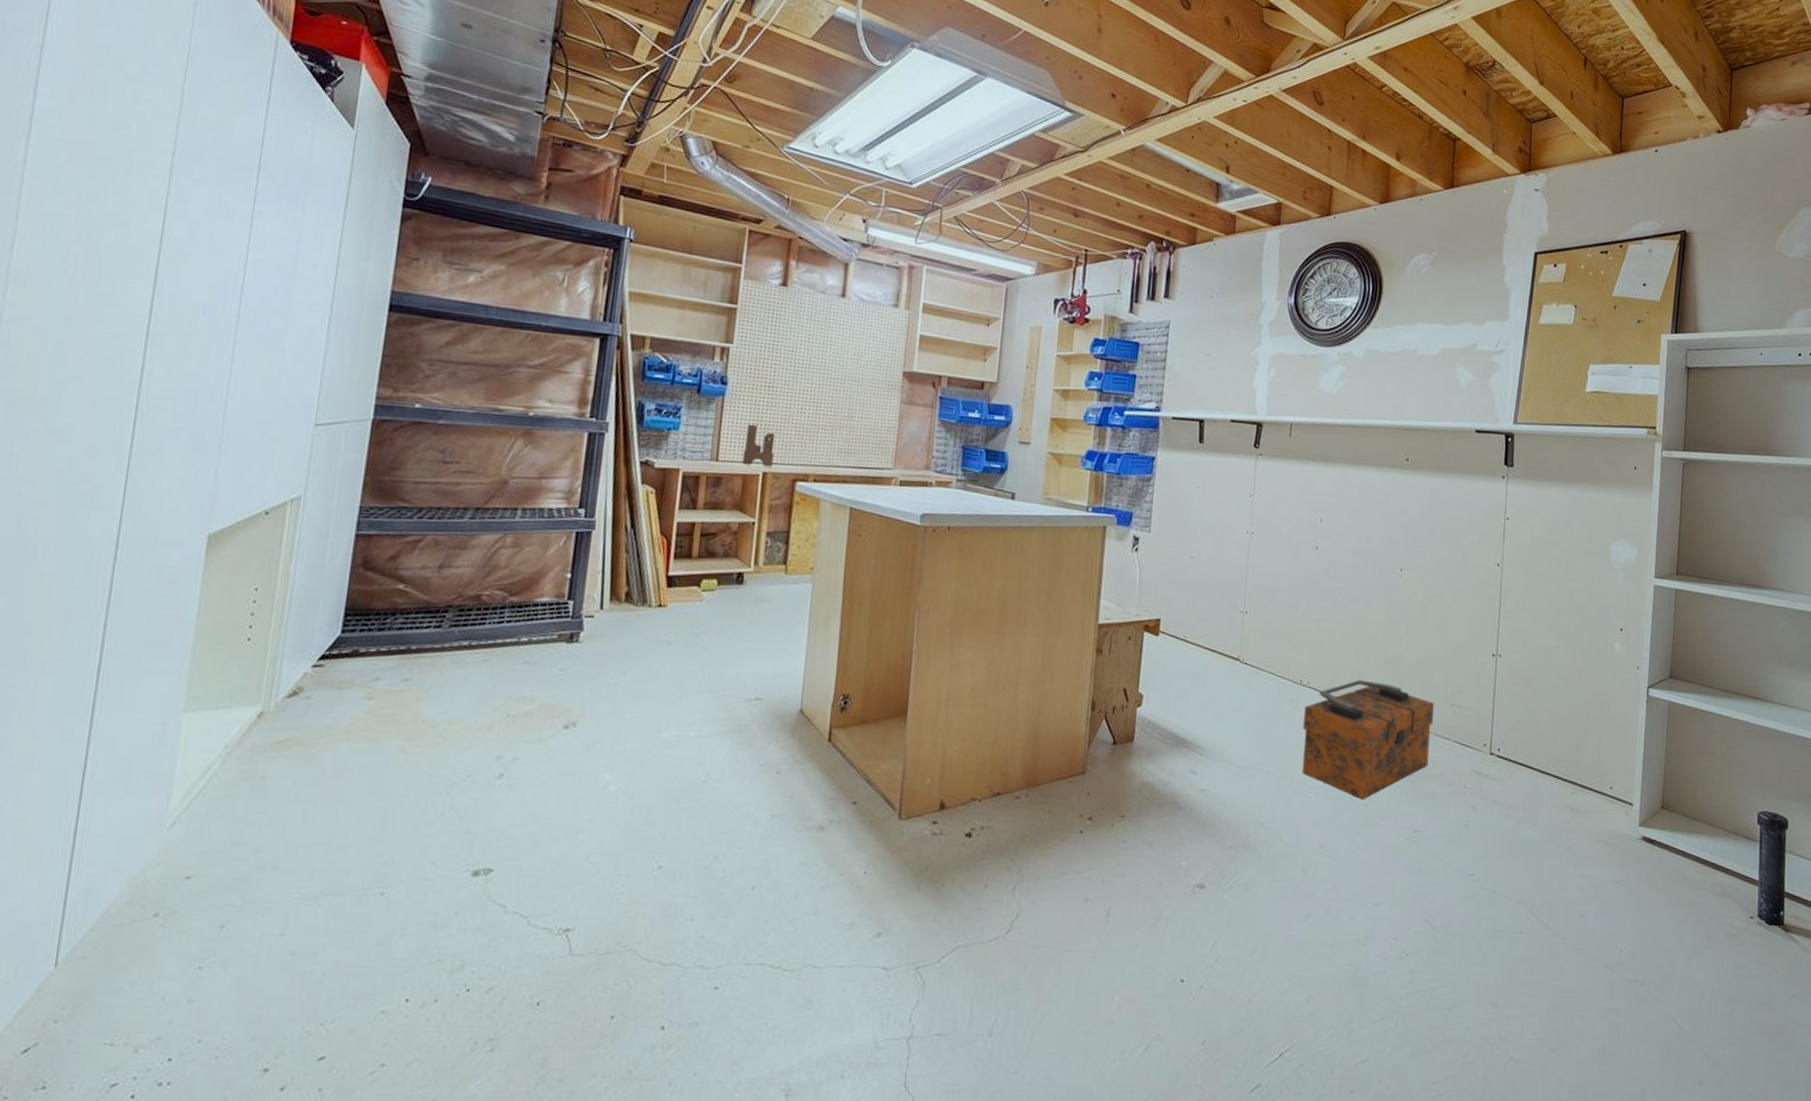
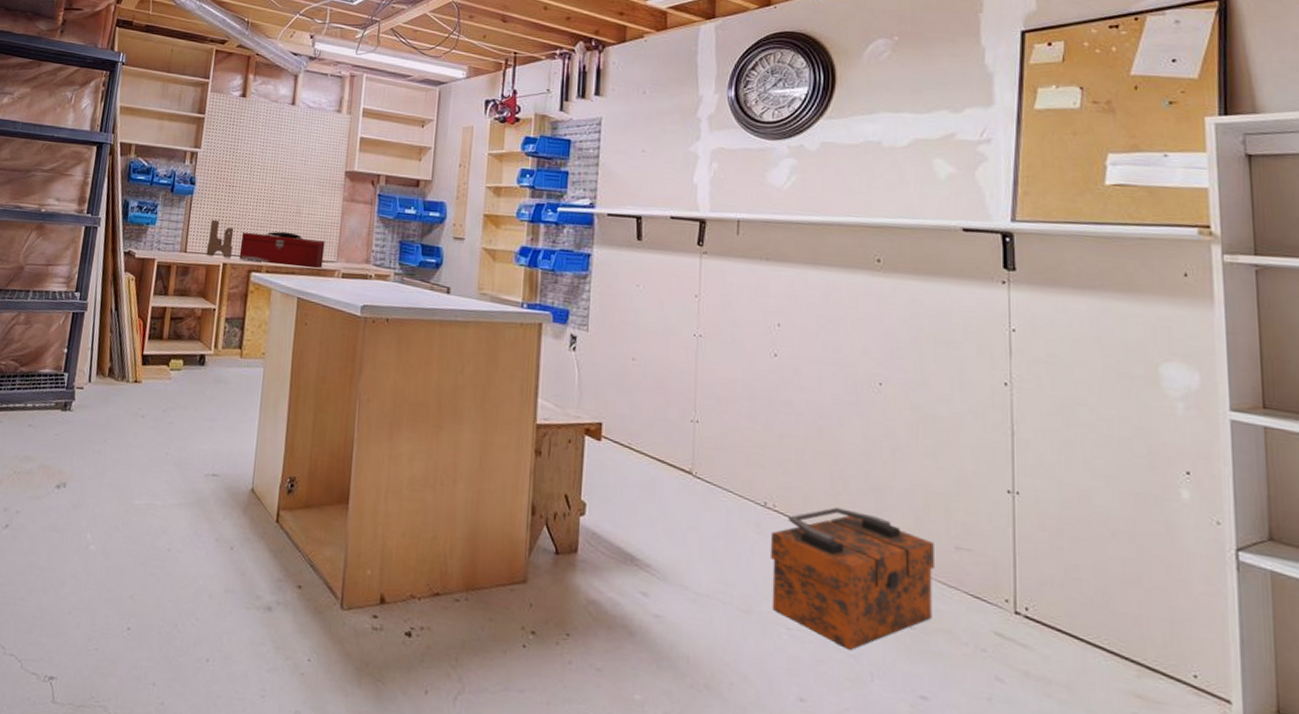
toolbox: none [781,437,881,477] -> present [239,231,325,269]

